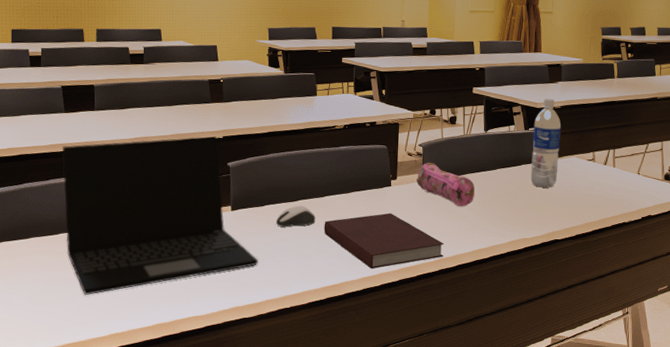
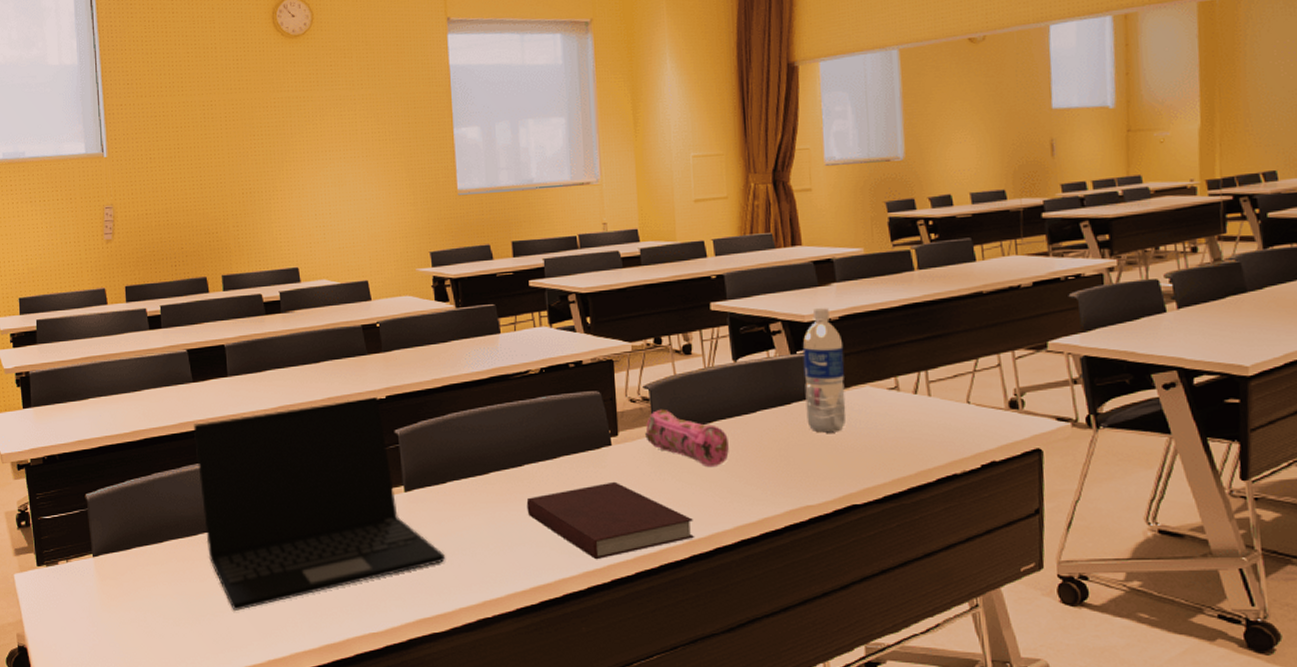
computer mouse: present [275,205,316,227] -> none [463,480,515,509]

